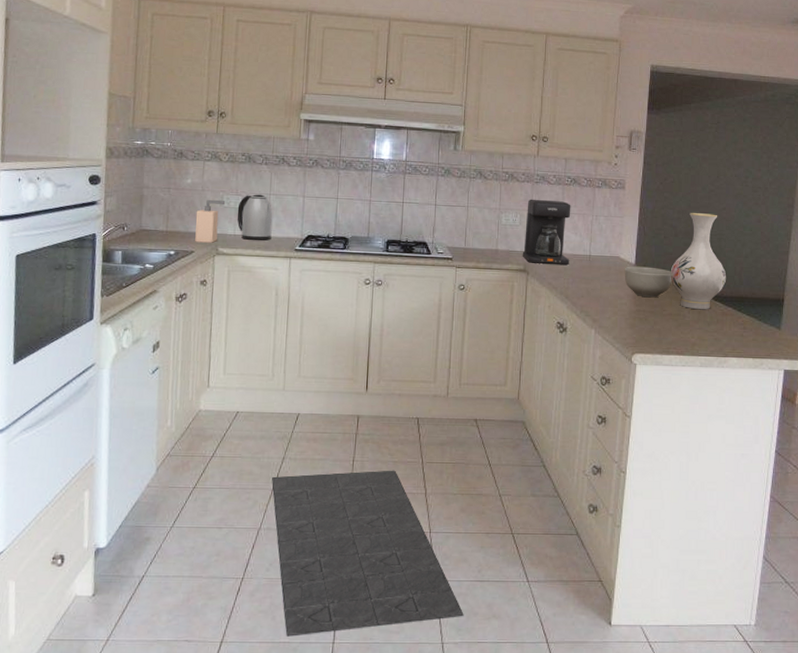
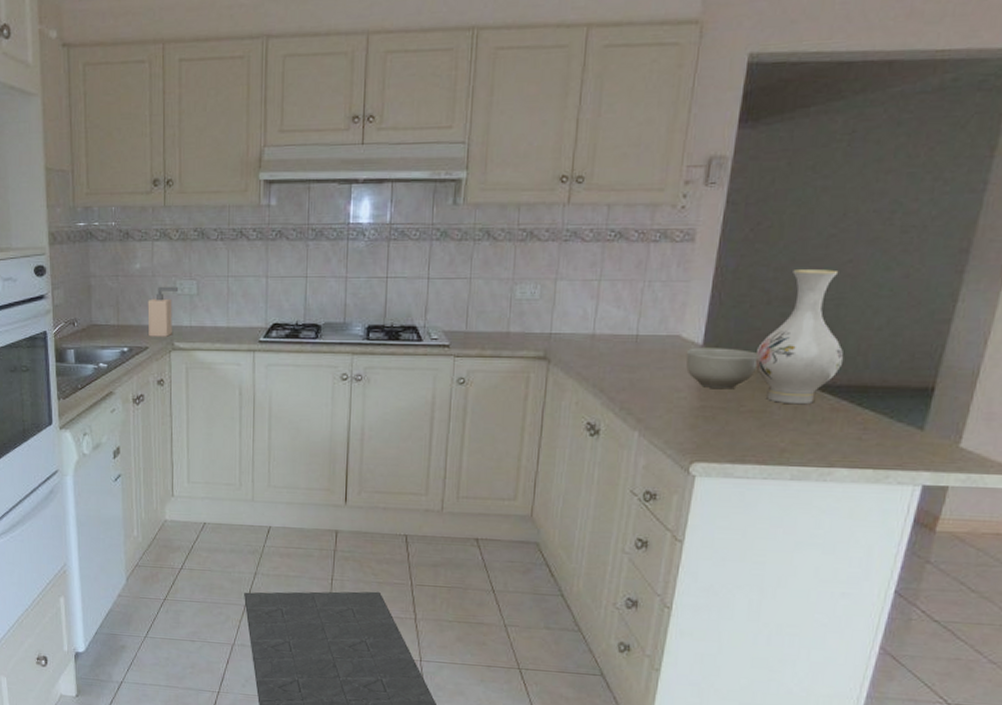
kettle: present [237,194,273,242] -> none [193,277,232,333]
coffee maker: present [522,199,571,266] -> none [542,263,614,350]

